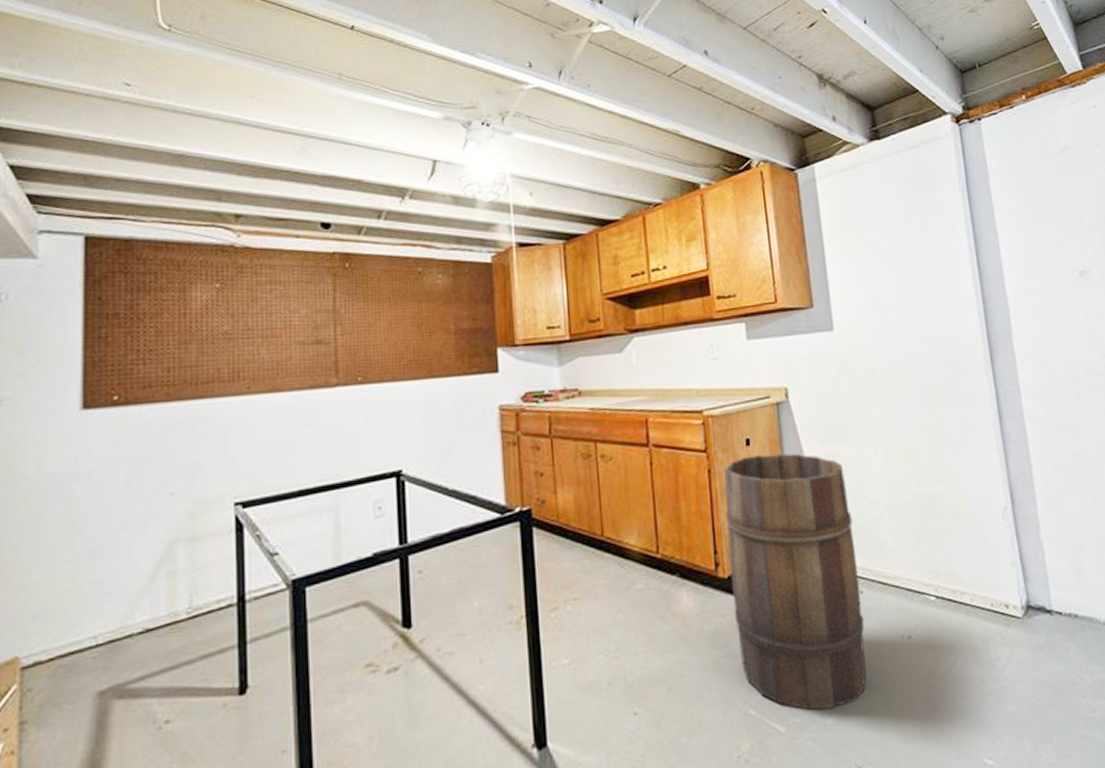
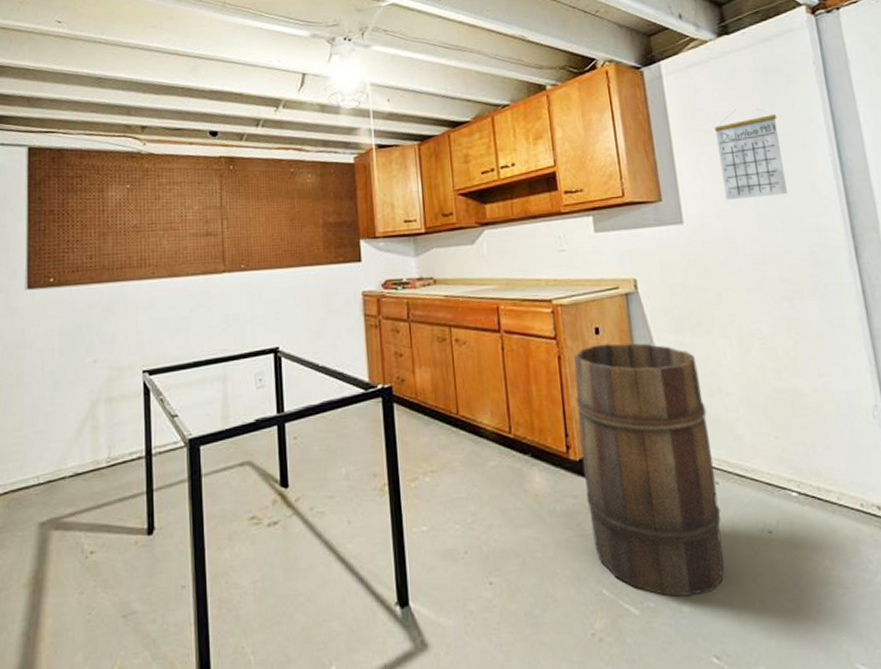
calendar: none [864,215,931,308] -> present [714,108,788,201]

